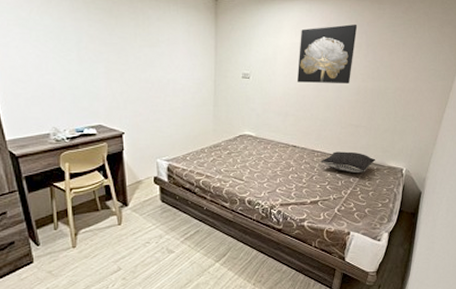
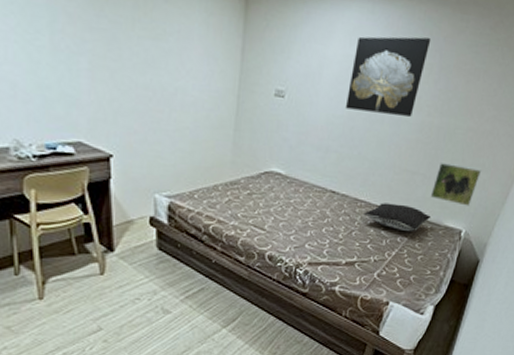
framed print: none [373,115,412,149] -> present [430,161,481,206]

